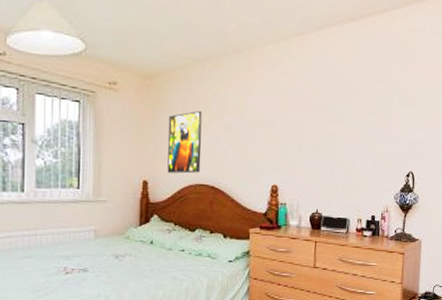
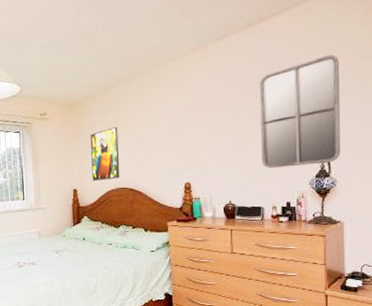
home mirror: none [351,66,431,178] -> present [259,55,341,169]

